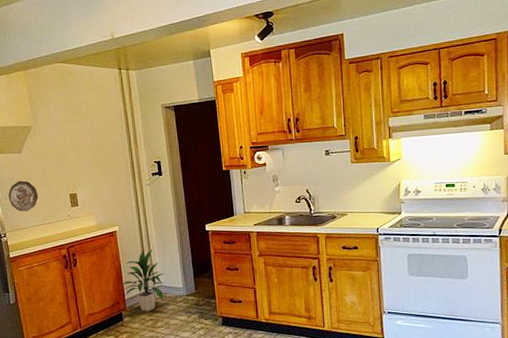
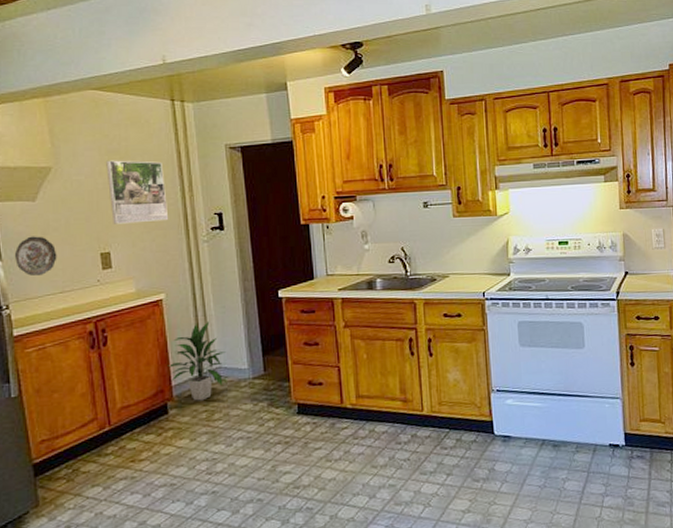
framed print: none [71,119,120,171] -> present [106,160,169,224]

